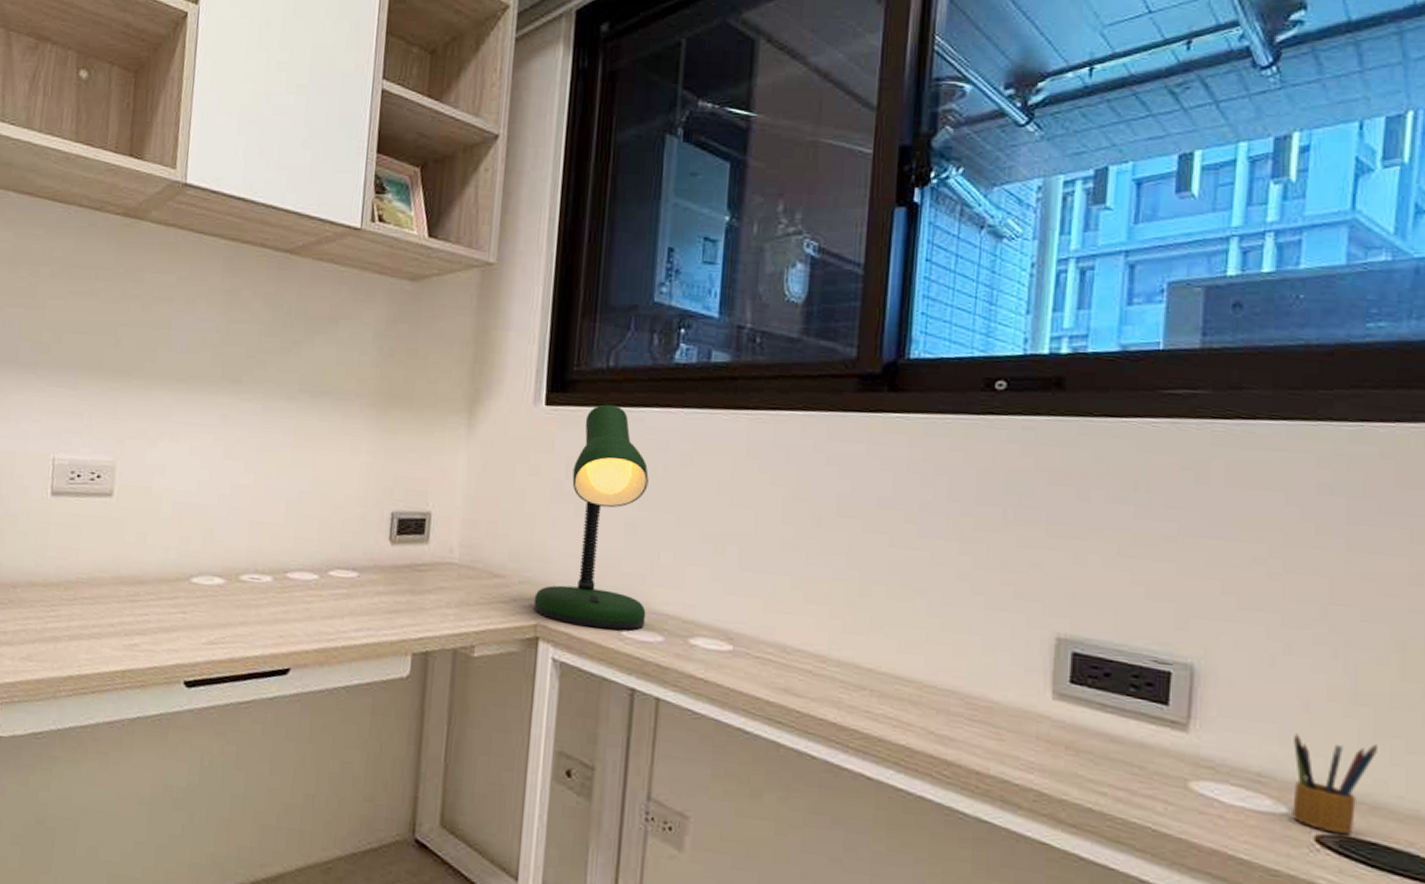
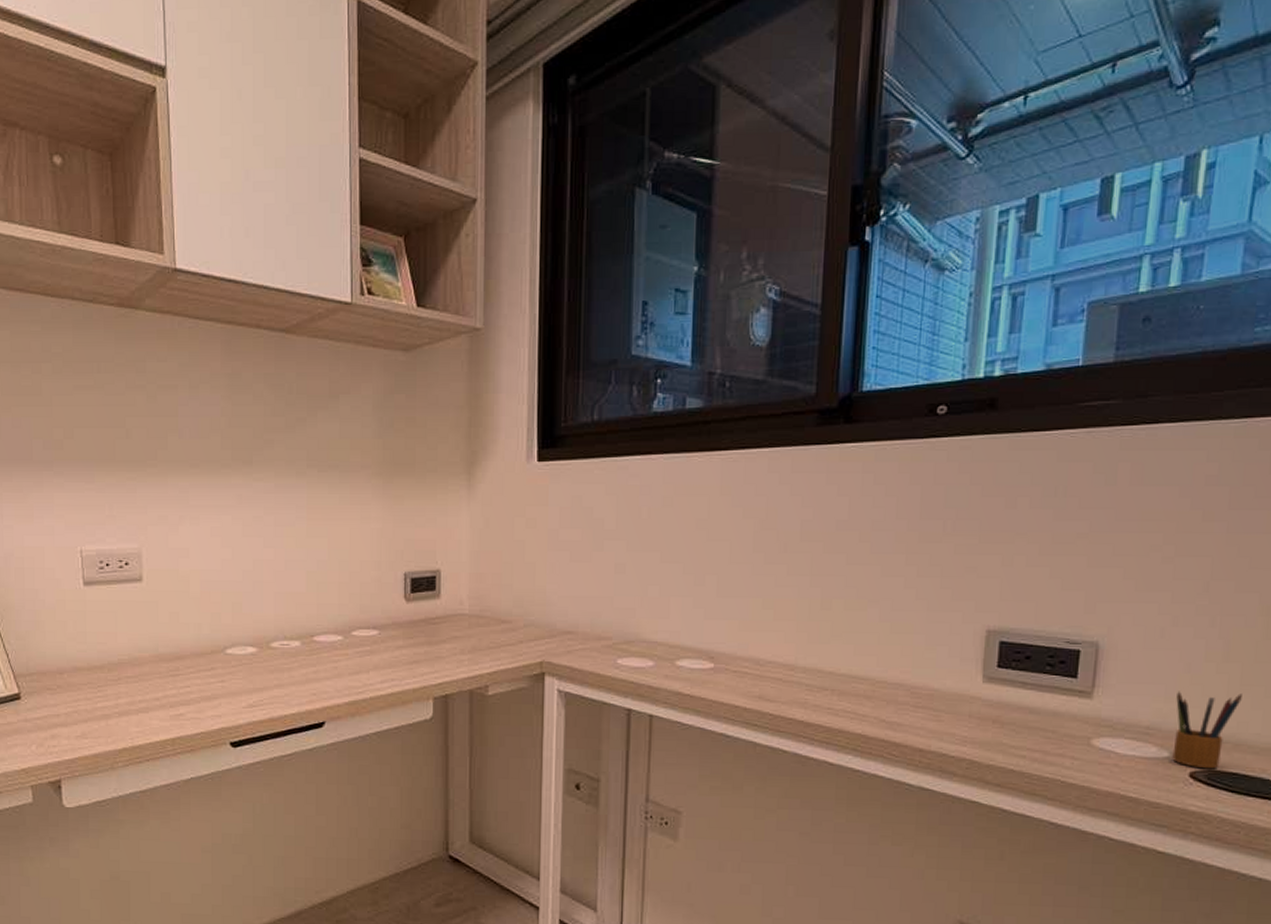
desk lamp: present [533,404,649,630] -> none [538,456,638,660]

